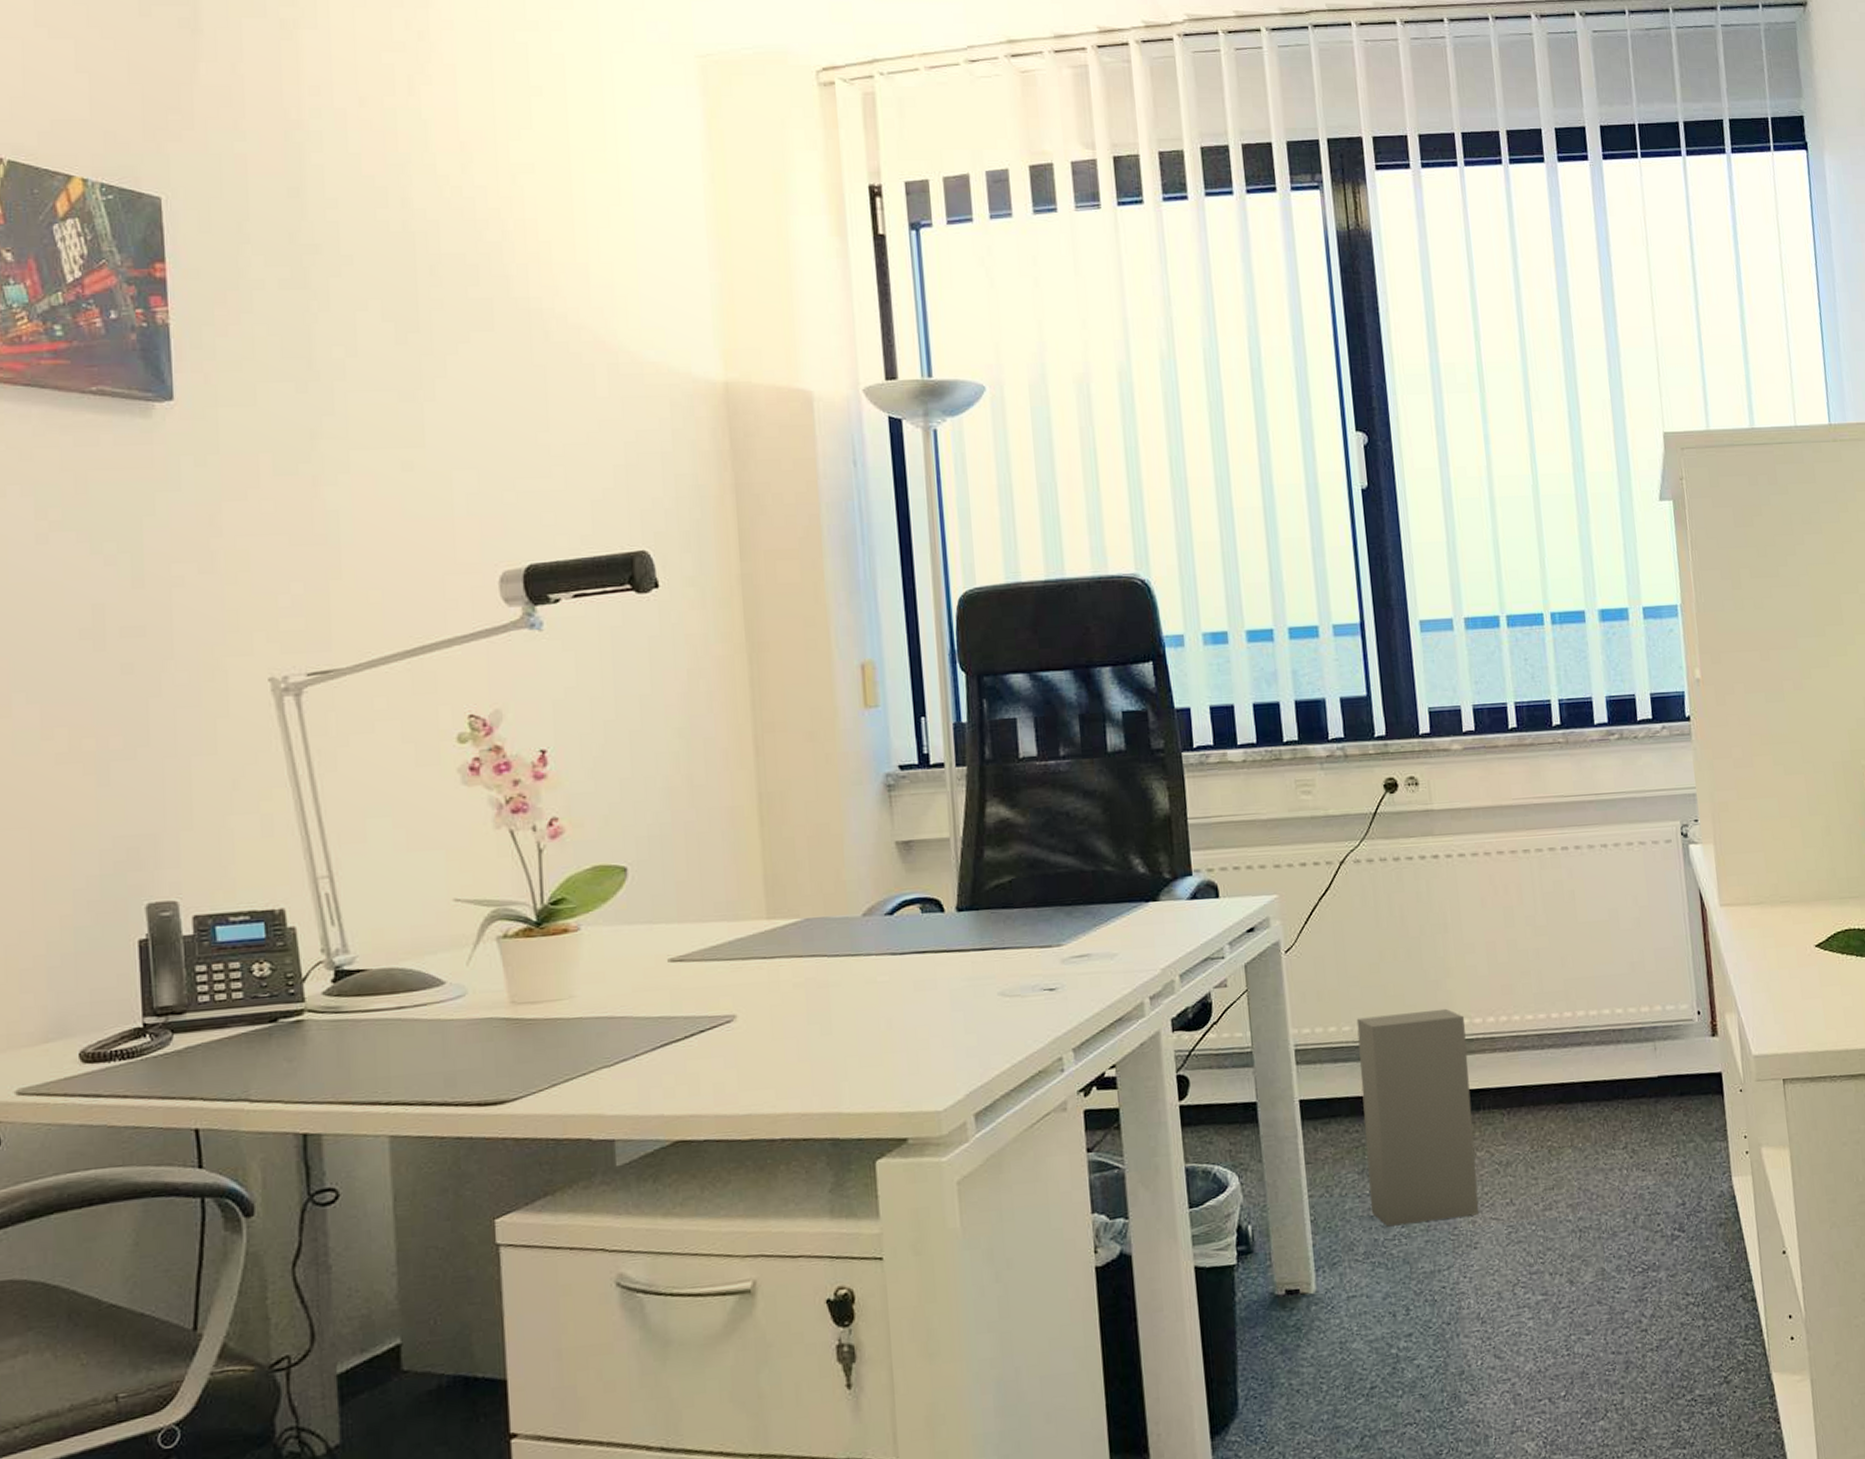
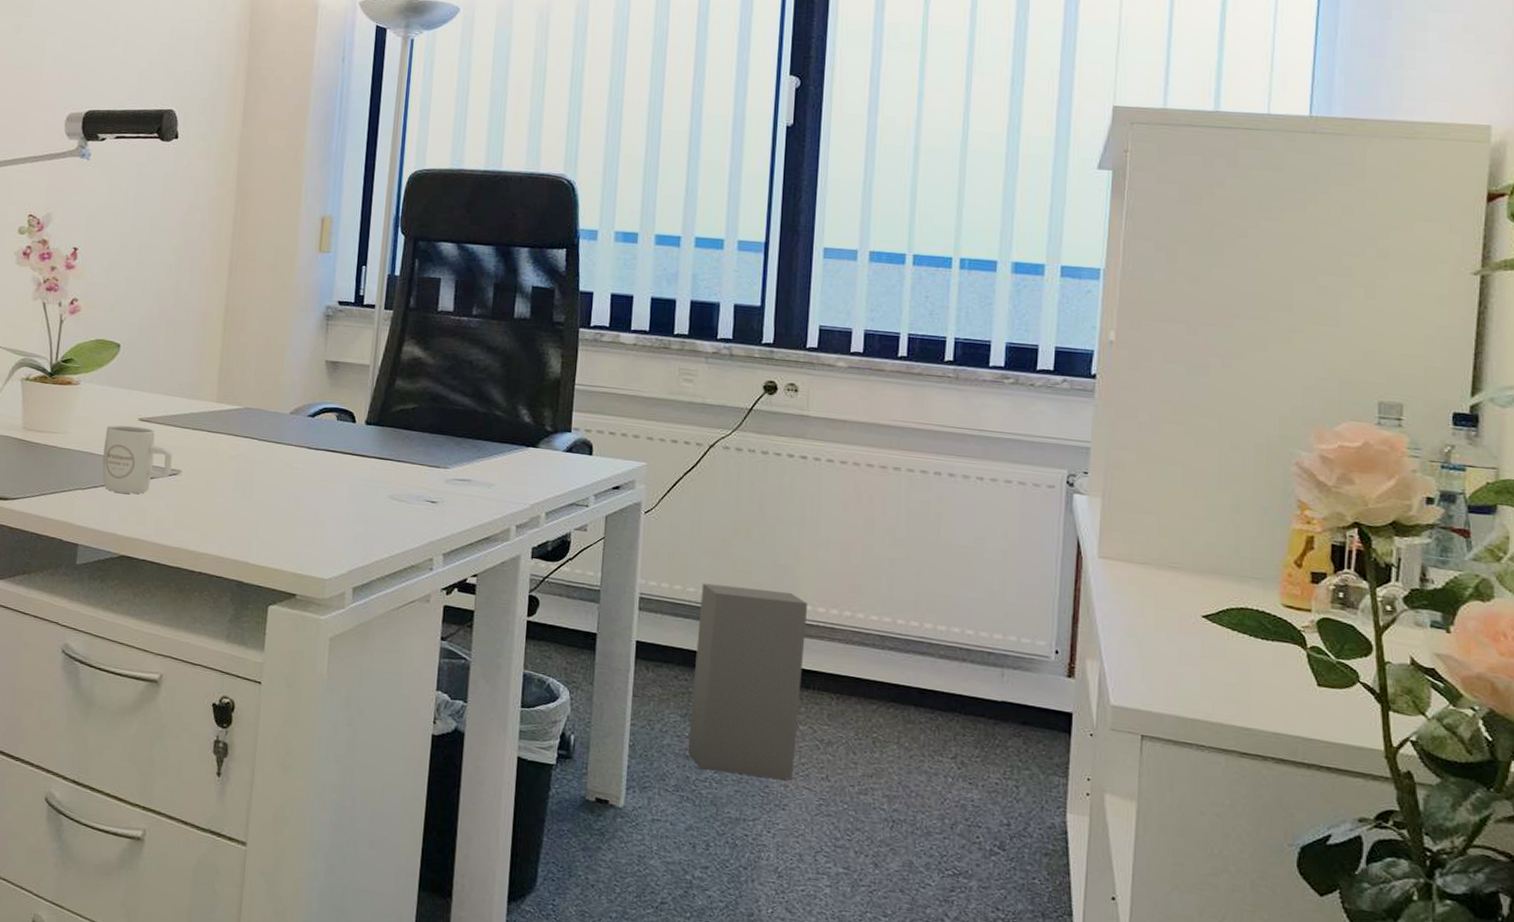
mug: none [626,969,724,1062] -> present [102,425,173,494]

